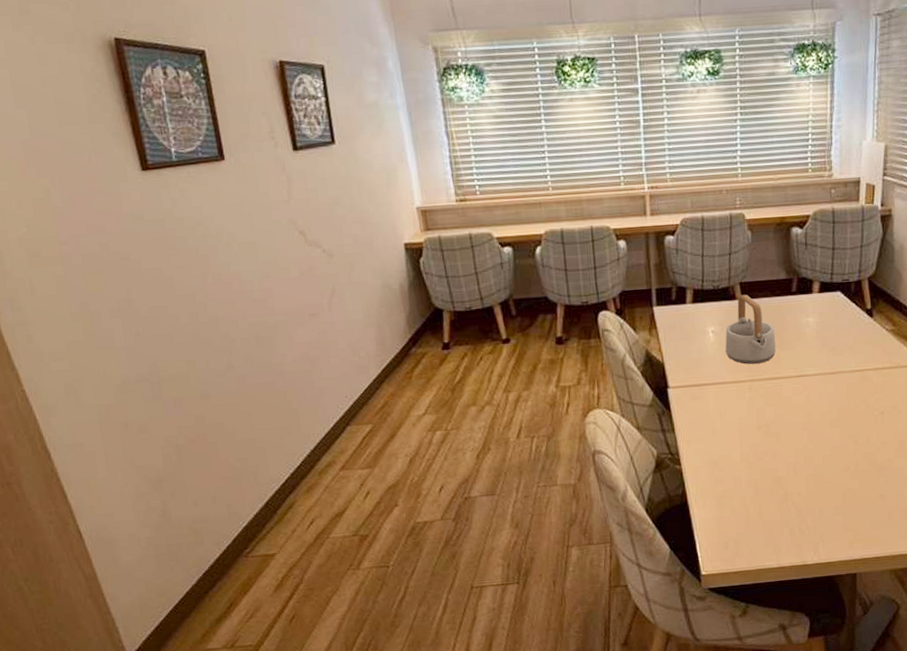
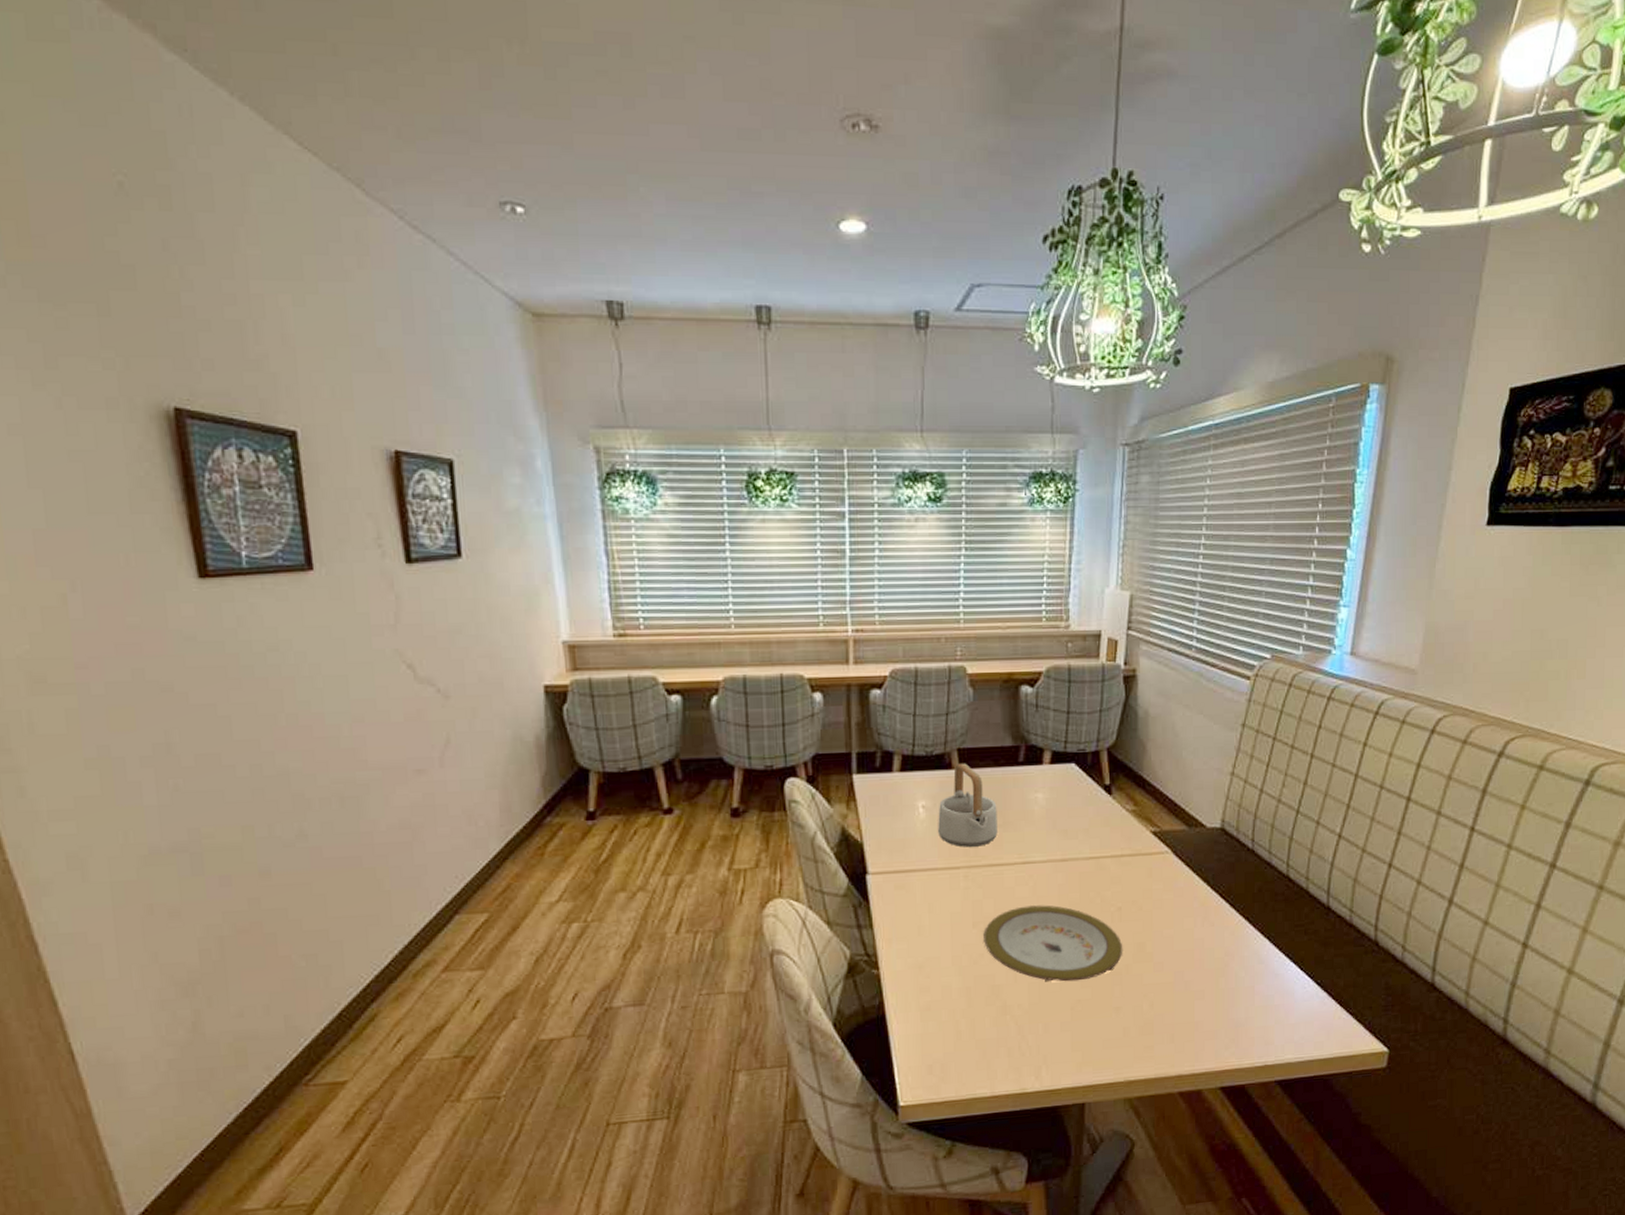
plate: none [767,410,885,474] -> present [983,905,1122,982]

